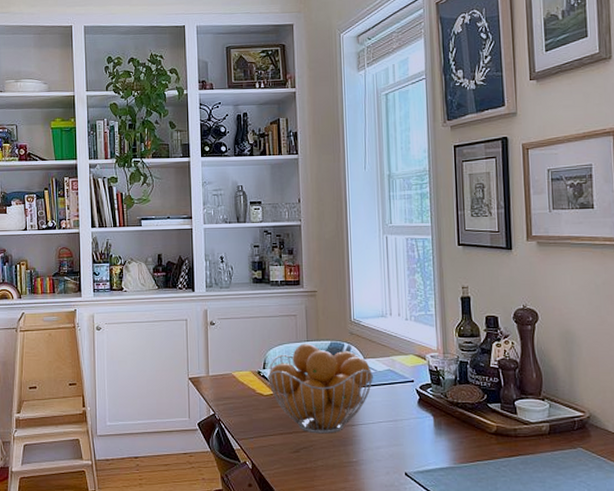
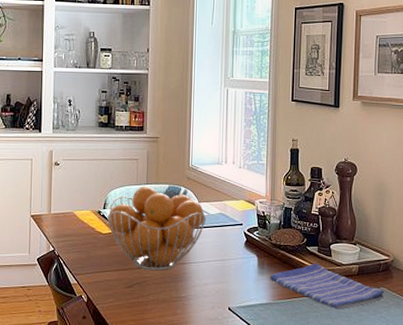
dish towel: none [448,422,583,473] -> present [270,263,385,309]

